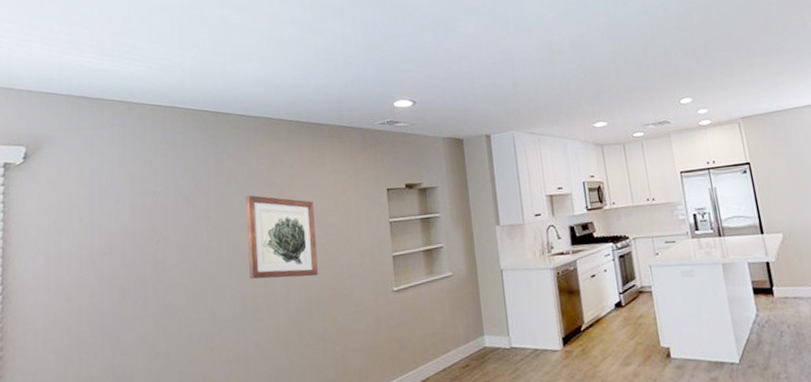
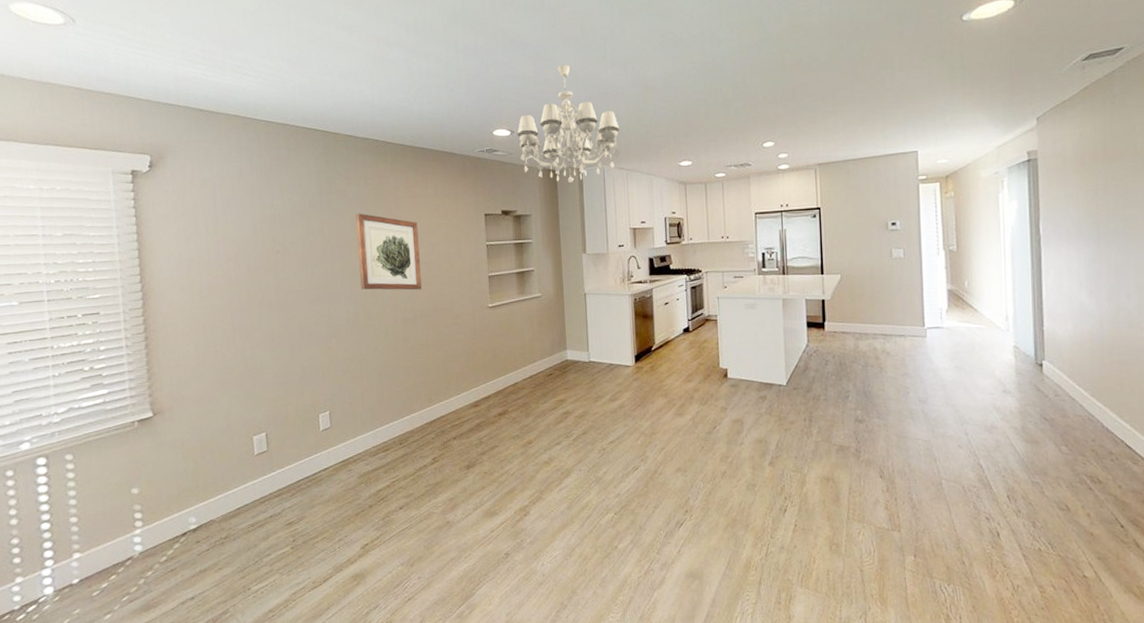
chandelier: none [419,33,529,152] -> present [517,65,620,183]

